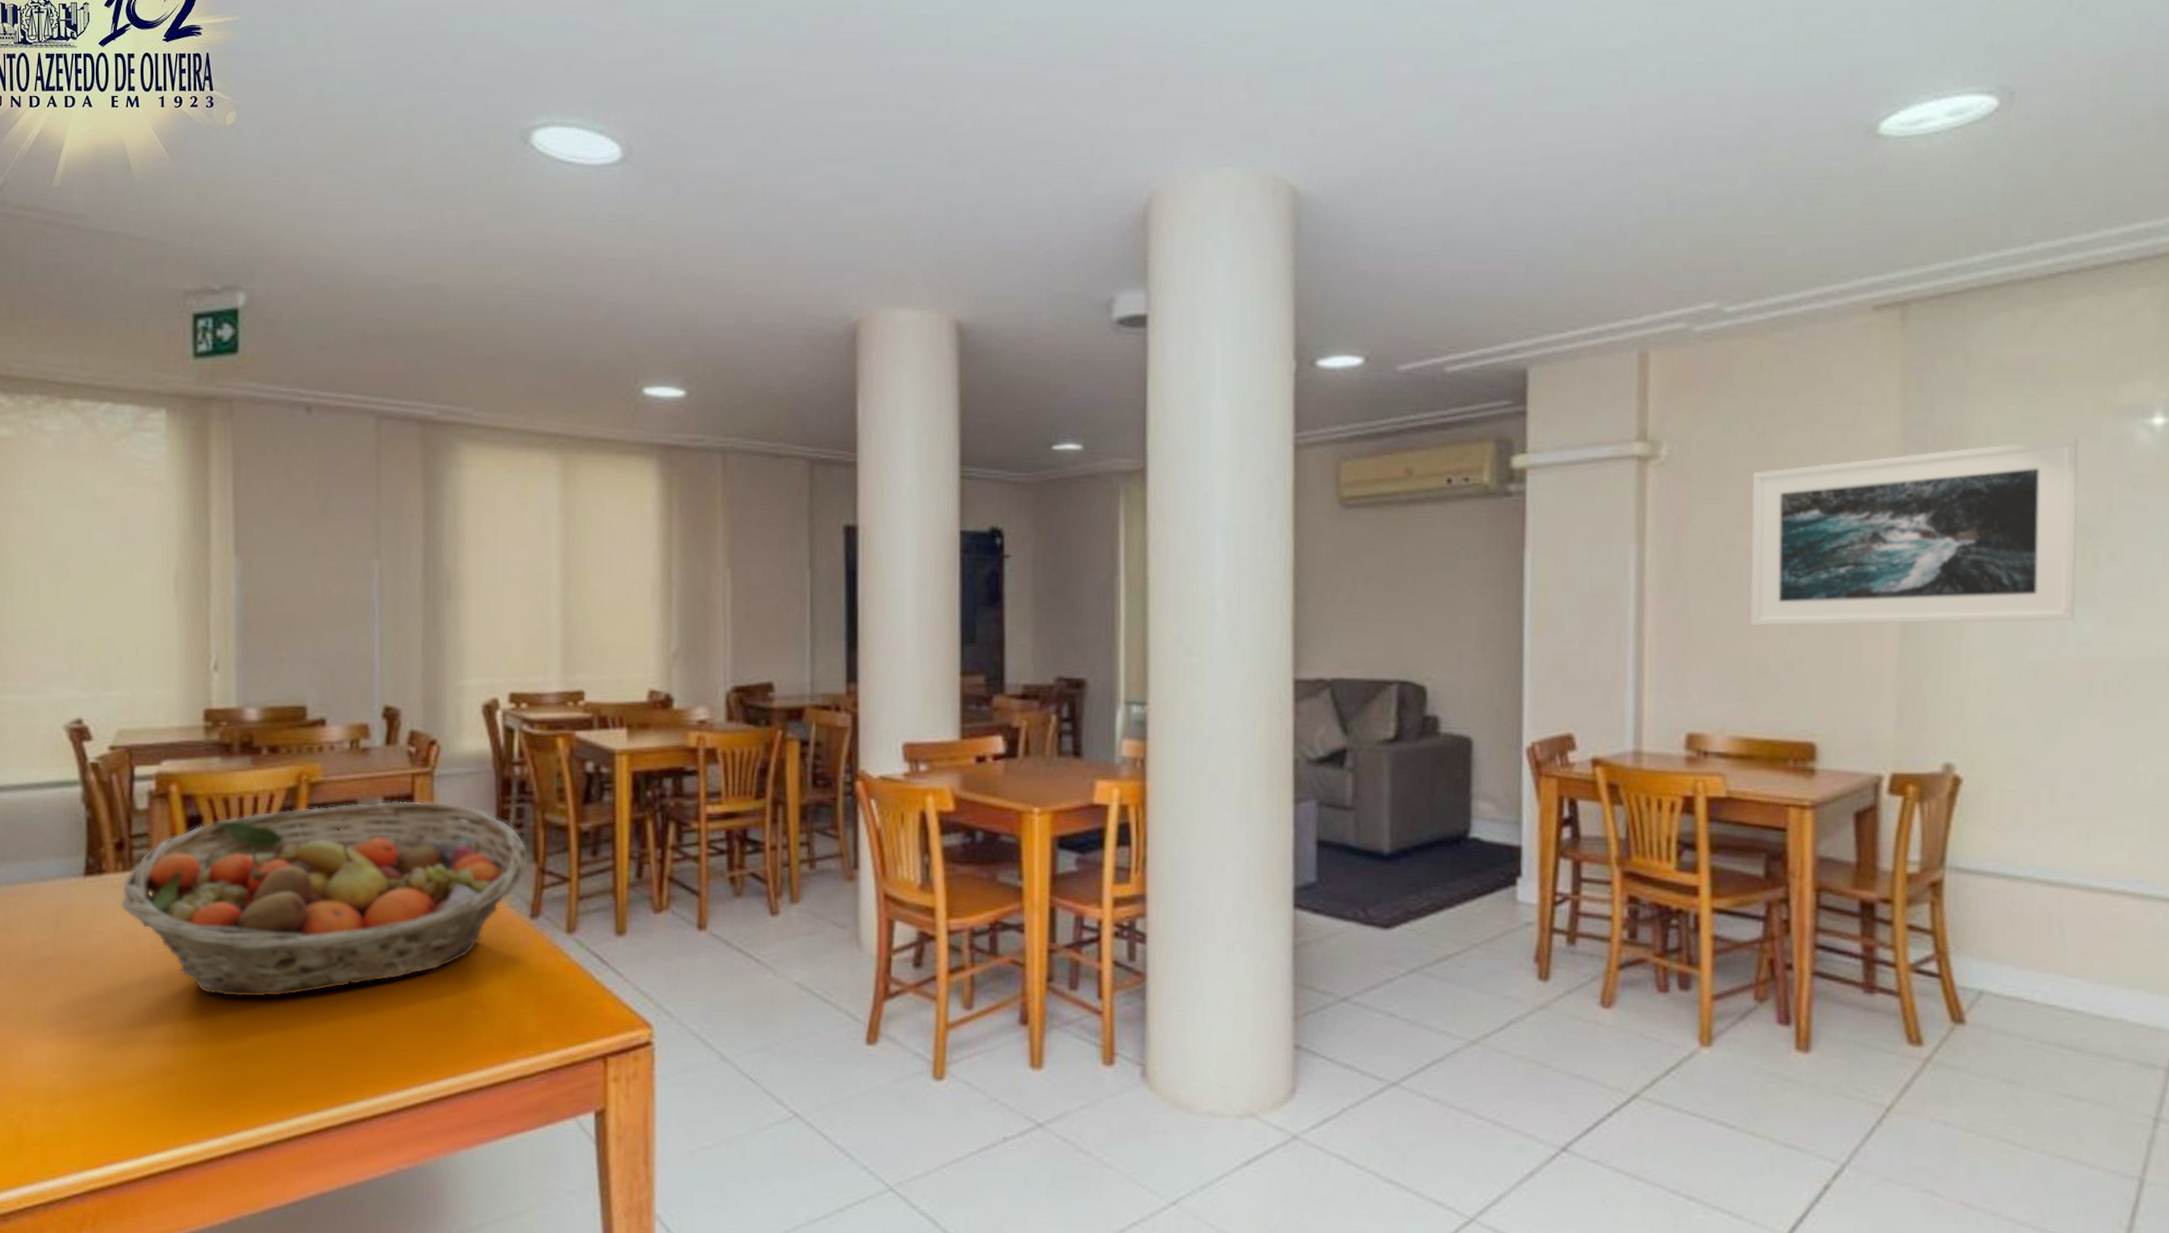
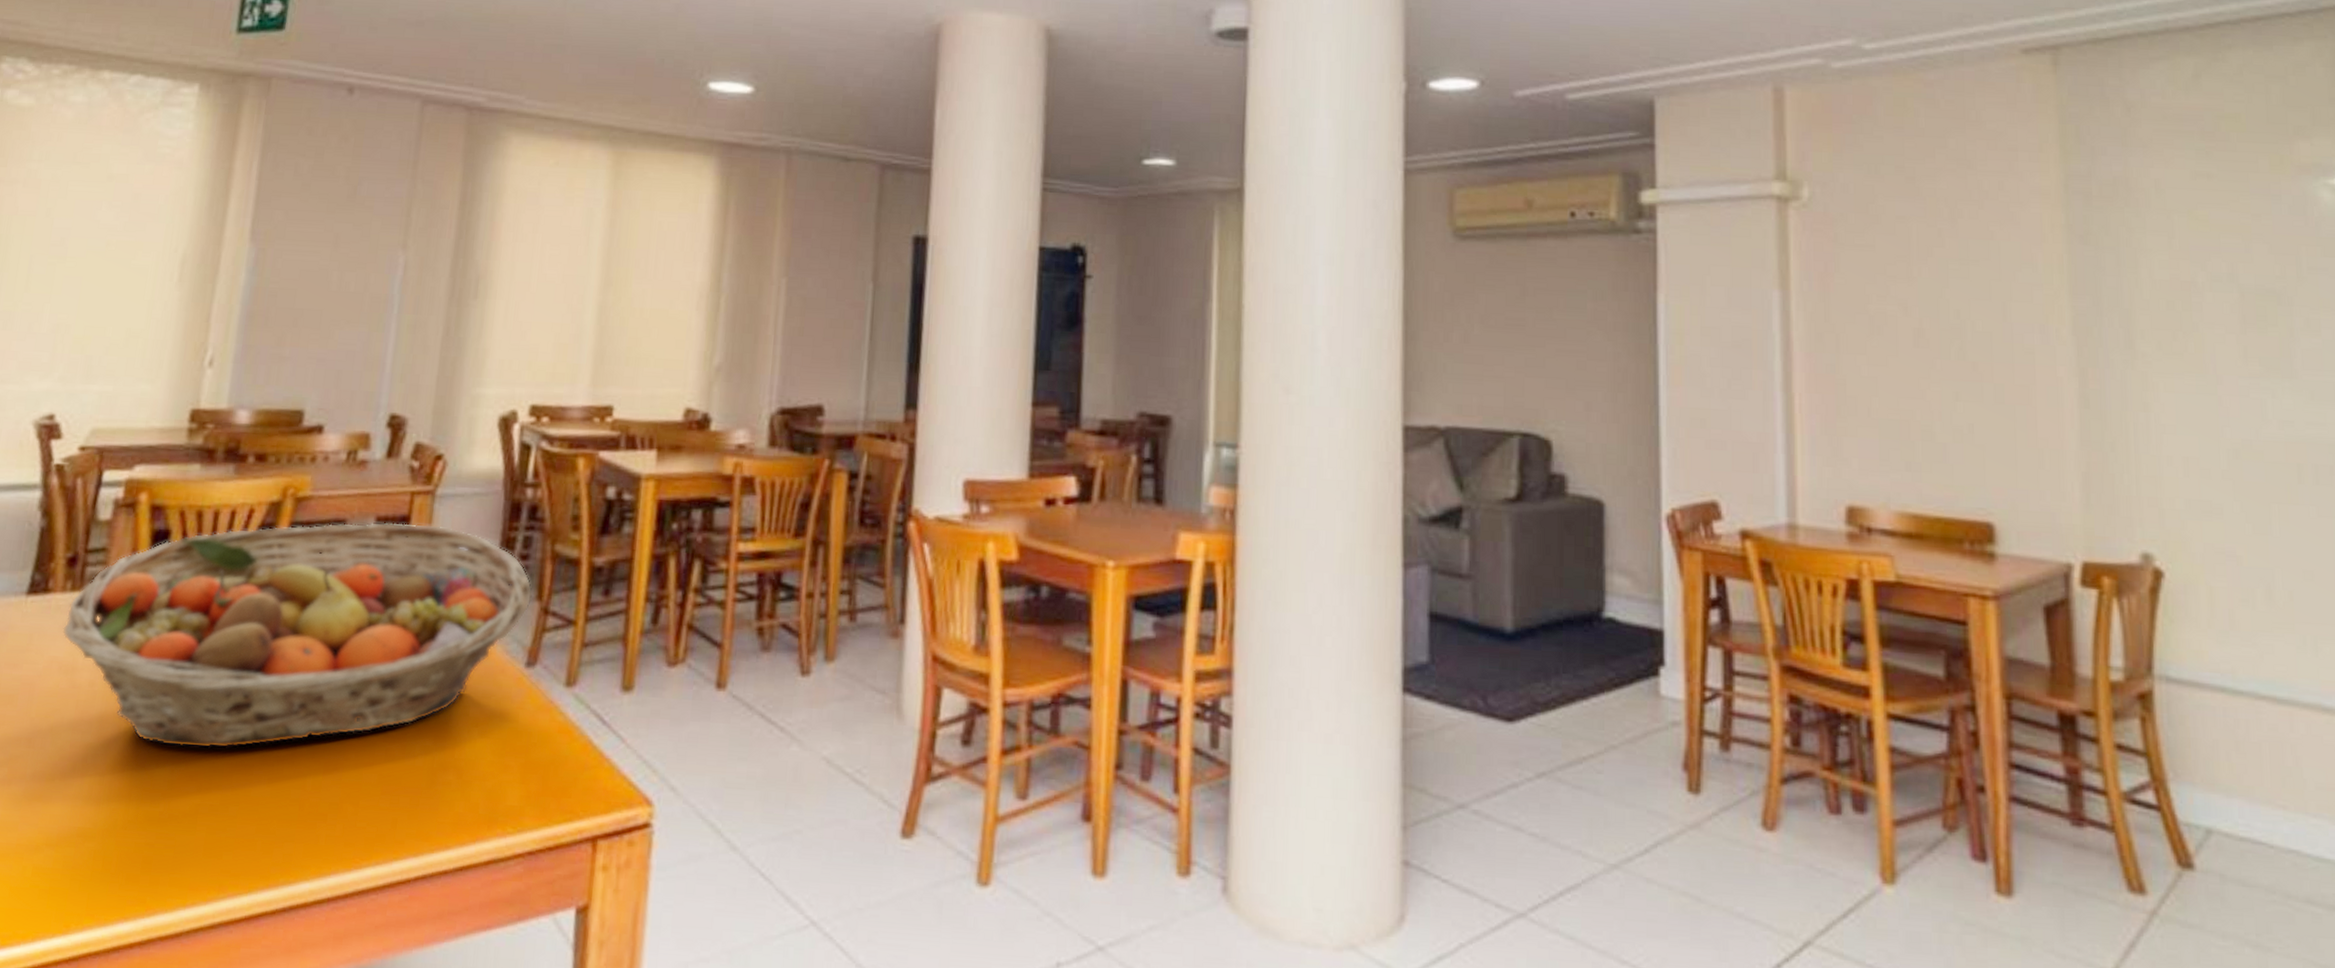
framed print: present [1750,437,2079,627] -> none [1903,194,2273,396]

